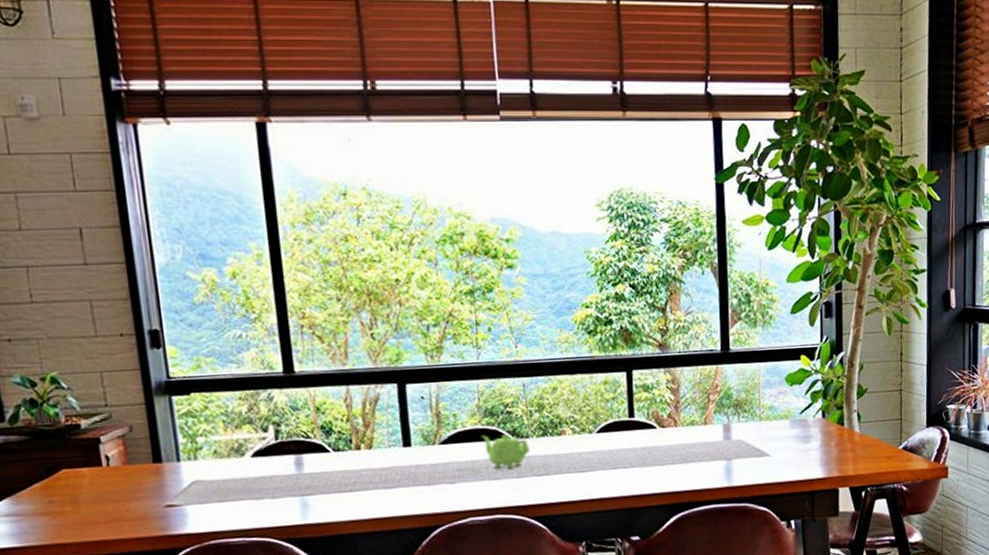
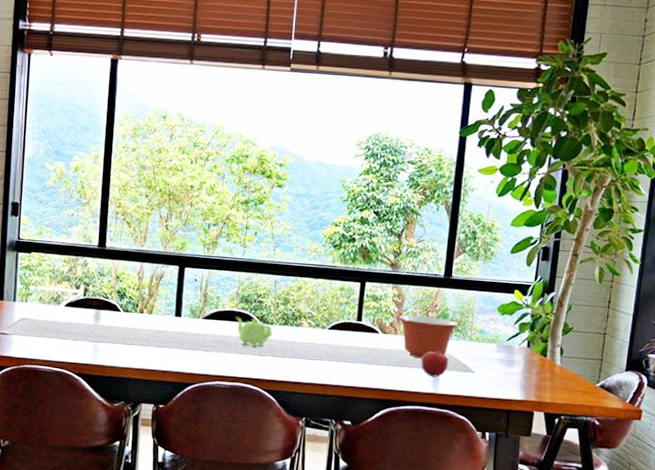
mixing bowl: none [676,400,745,450] -> present [398,315,459,359]
fruit: none [709,436,740,469] -> present [421,350,449,377]

